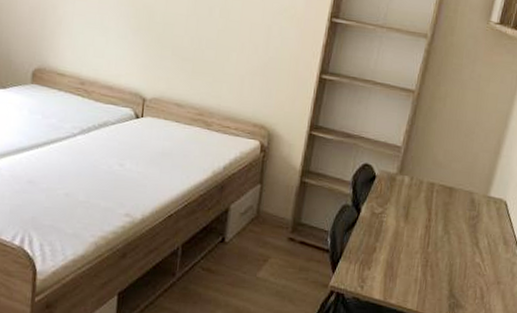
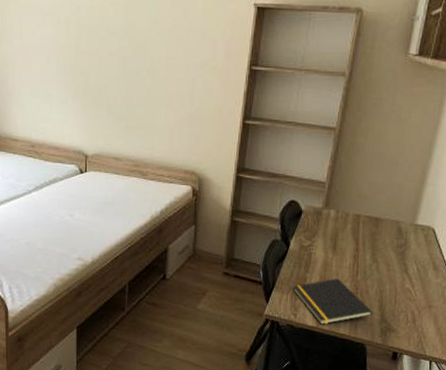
notepad: none [361,249,442,299] -> present [293,278,373,325]

